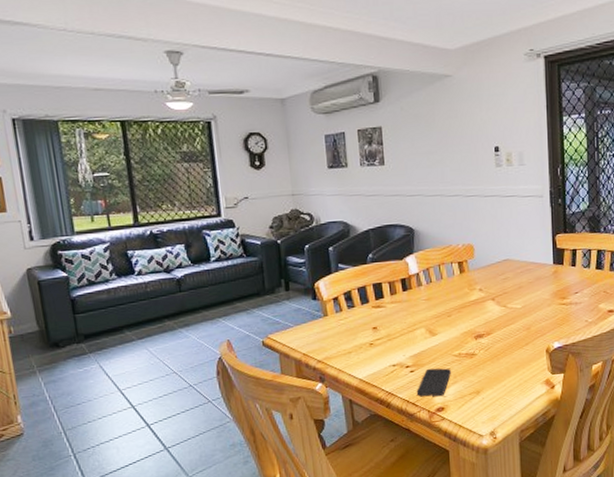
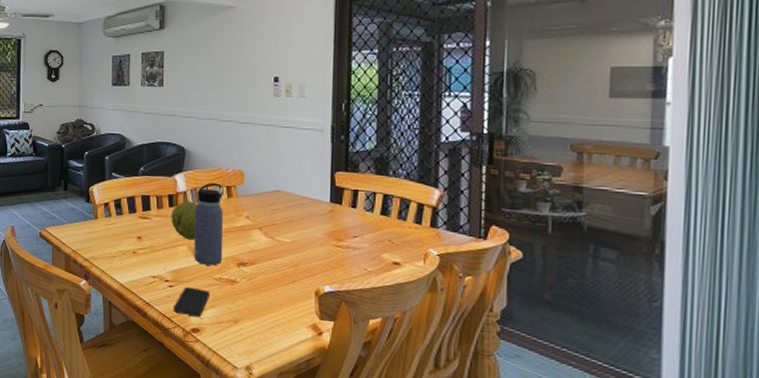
fruit: none [405,282,433,322] -> present [171,200,198,240]
water bottle: none [428,260,461,344] -> present [194,182,225,266]

